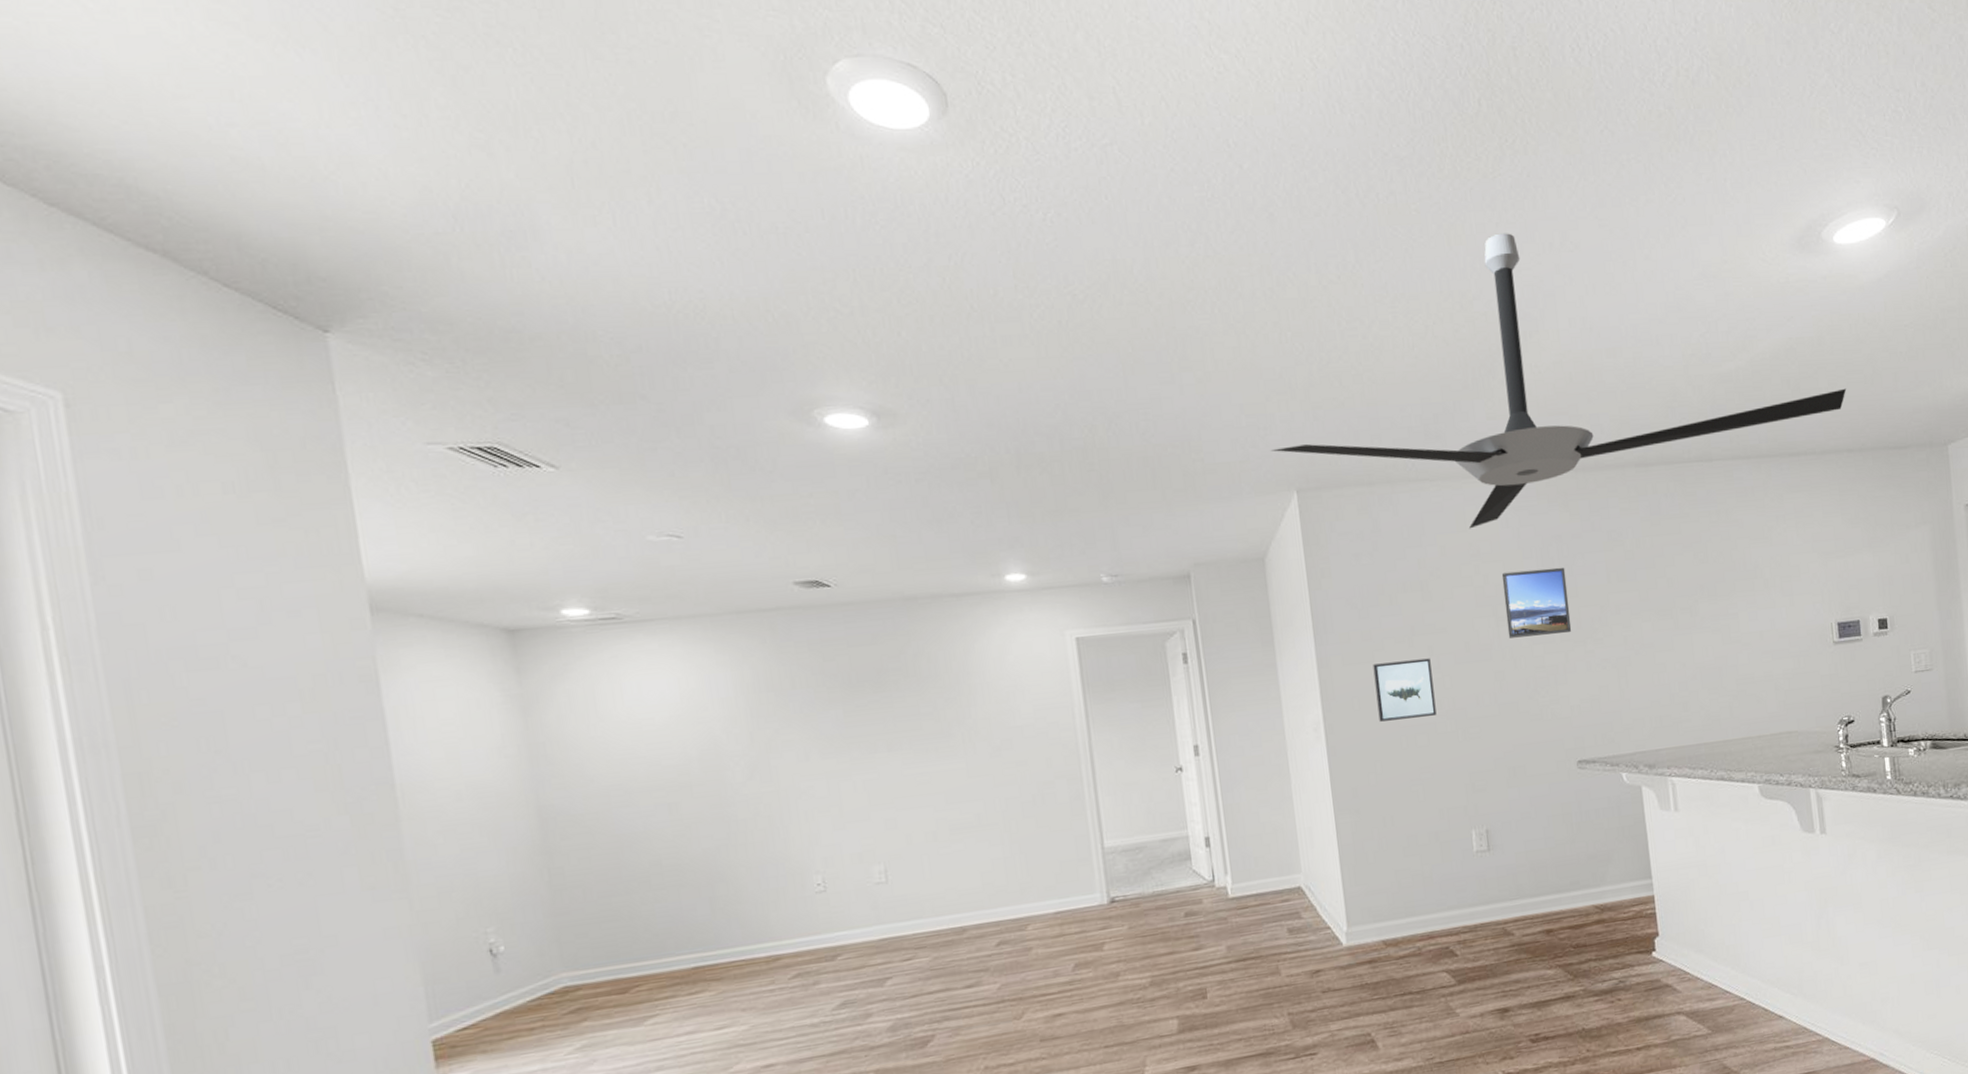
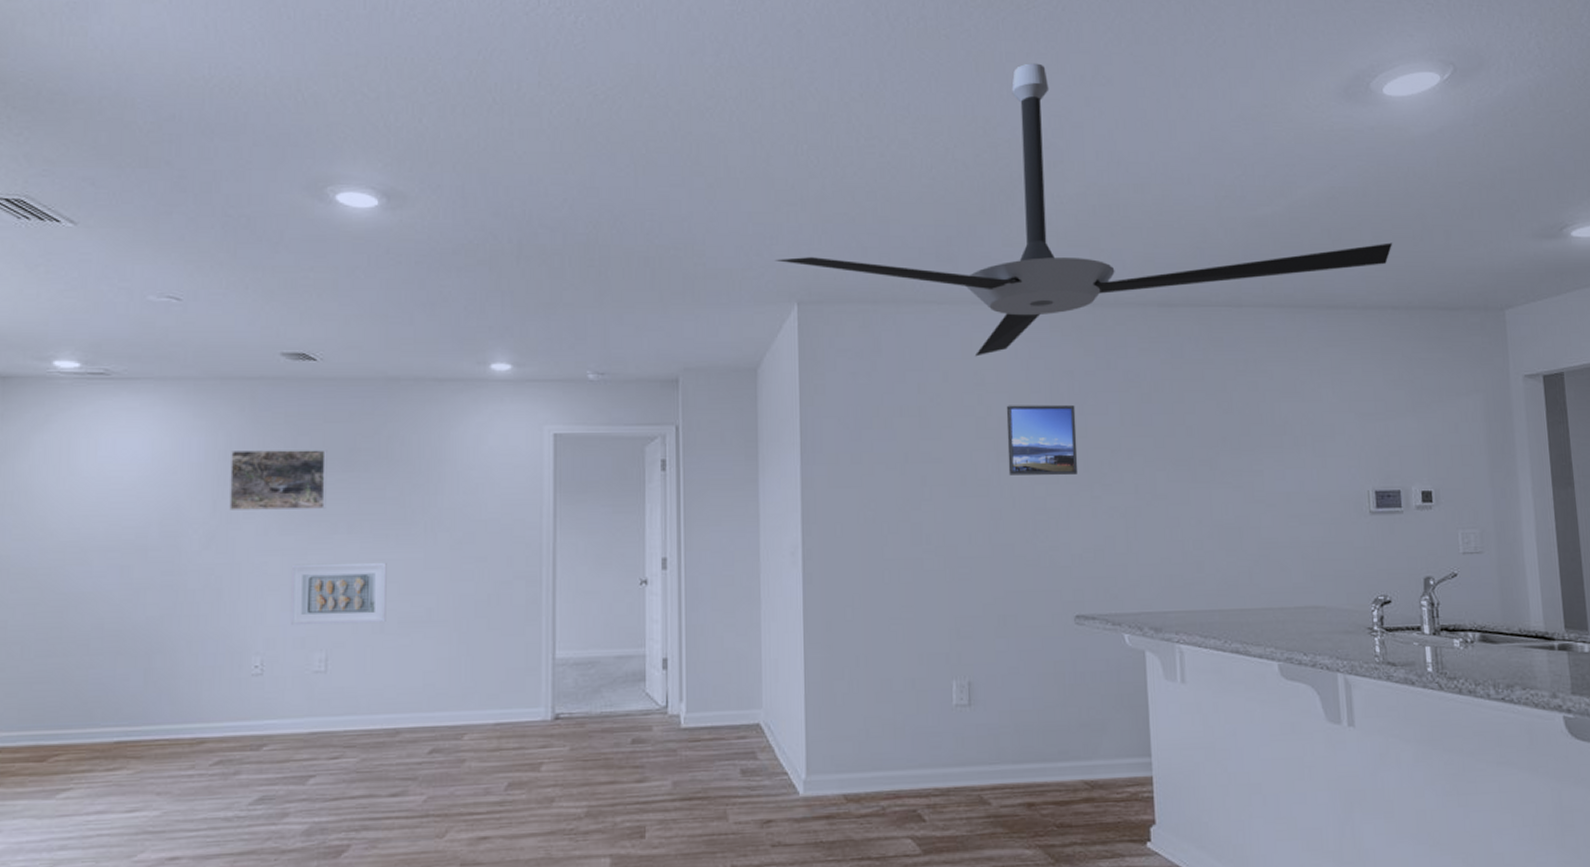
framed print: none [759,673,863,740] -> present [229,450,327,510]
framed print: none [838,775,938,843] -> present [290,562,387,626]
wall art: present [1373,658,1437,722] -> none [860,488,924,552]

